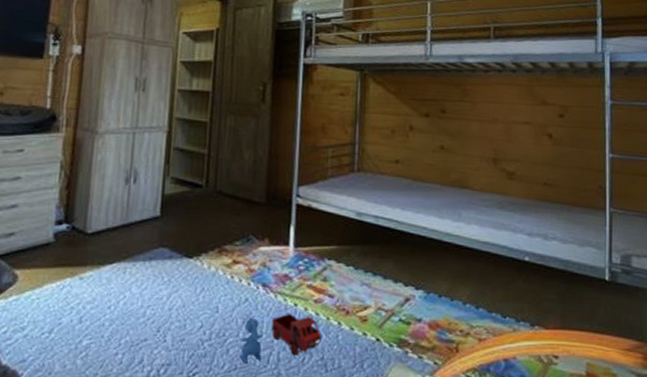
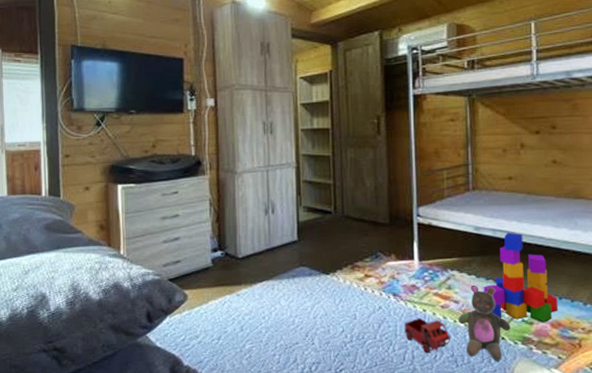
duck figurine: present [240,317,262,363] -> none [378,322,397,361]
stuffed bear: none [331,277,387,366] -> present [458,285,511,361]
toy blocks: none [360,220,437,323] -> present [483,232,558,323]

